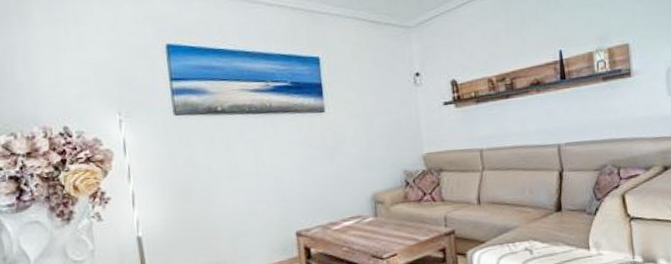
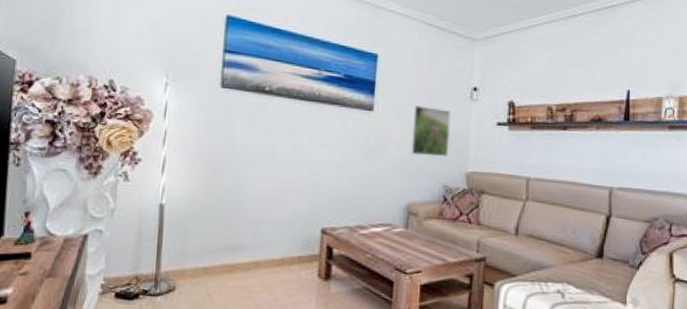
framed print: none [361,99,404,147] -> present [410,105,451,156]

